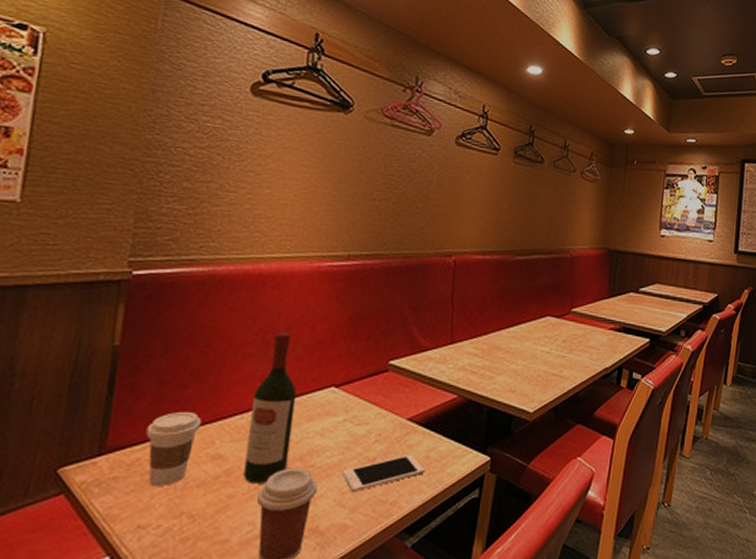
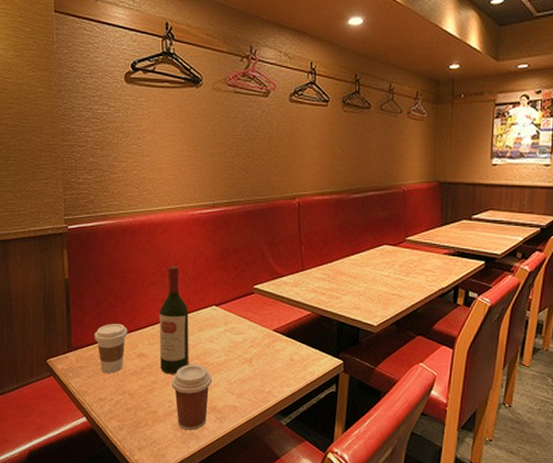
cell phone: present [342,454,425,493] -> none [229,356,291,383]

